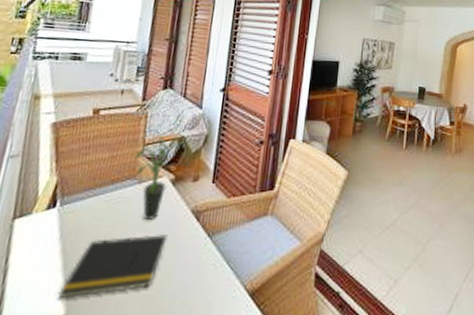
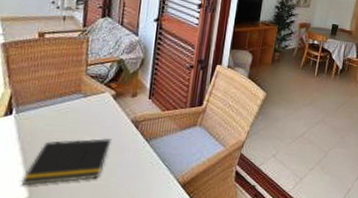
potted plant: present [134,133,177,220] -> none [79,56,117,127]

